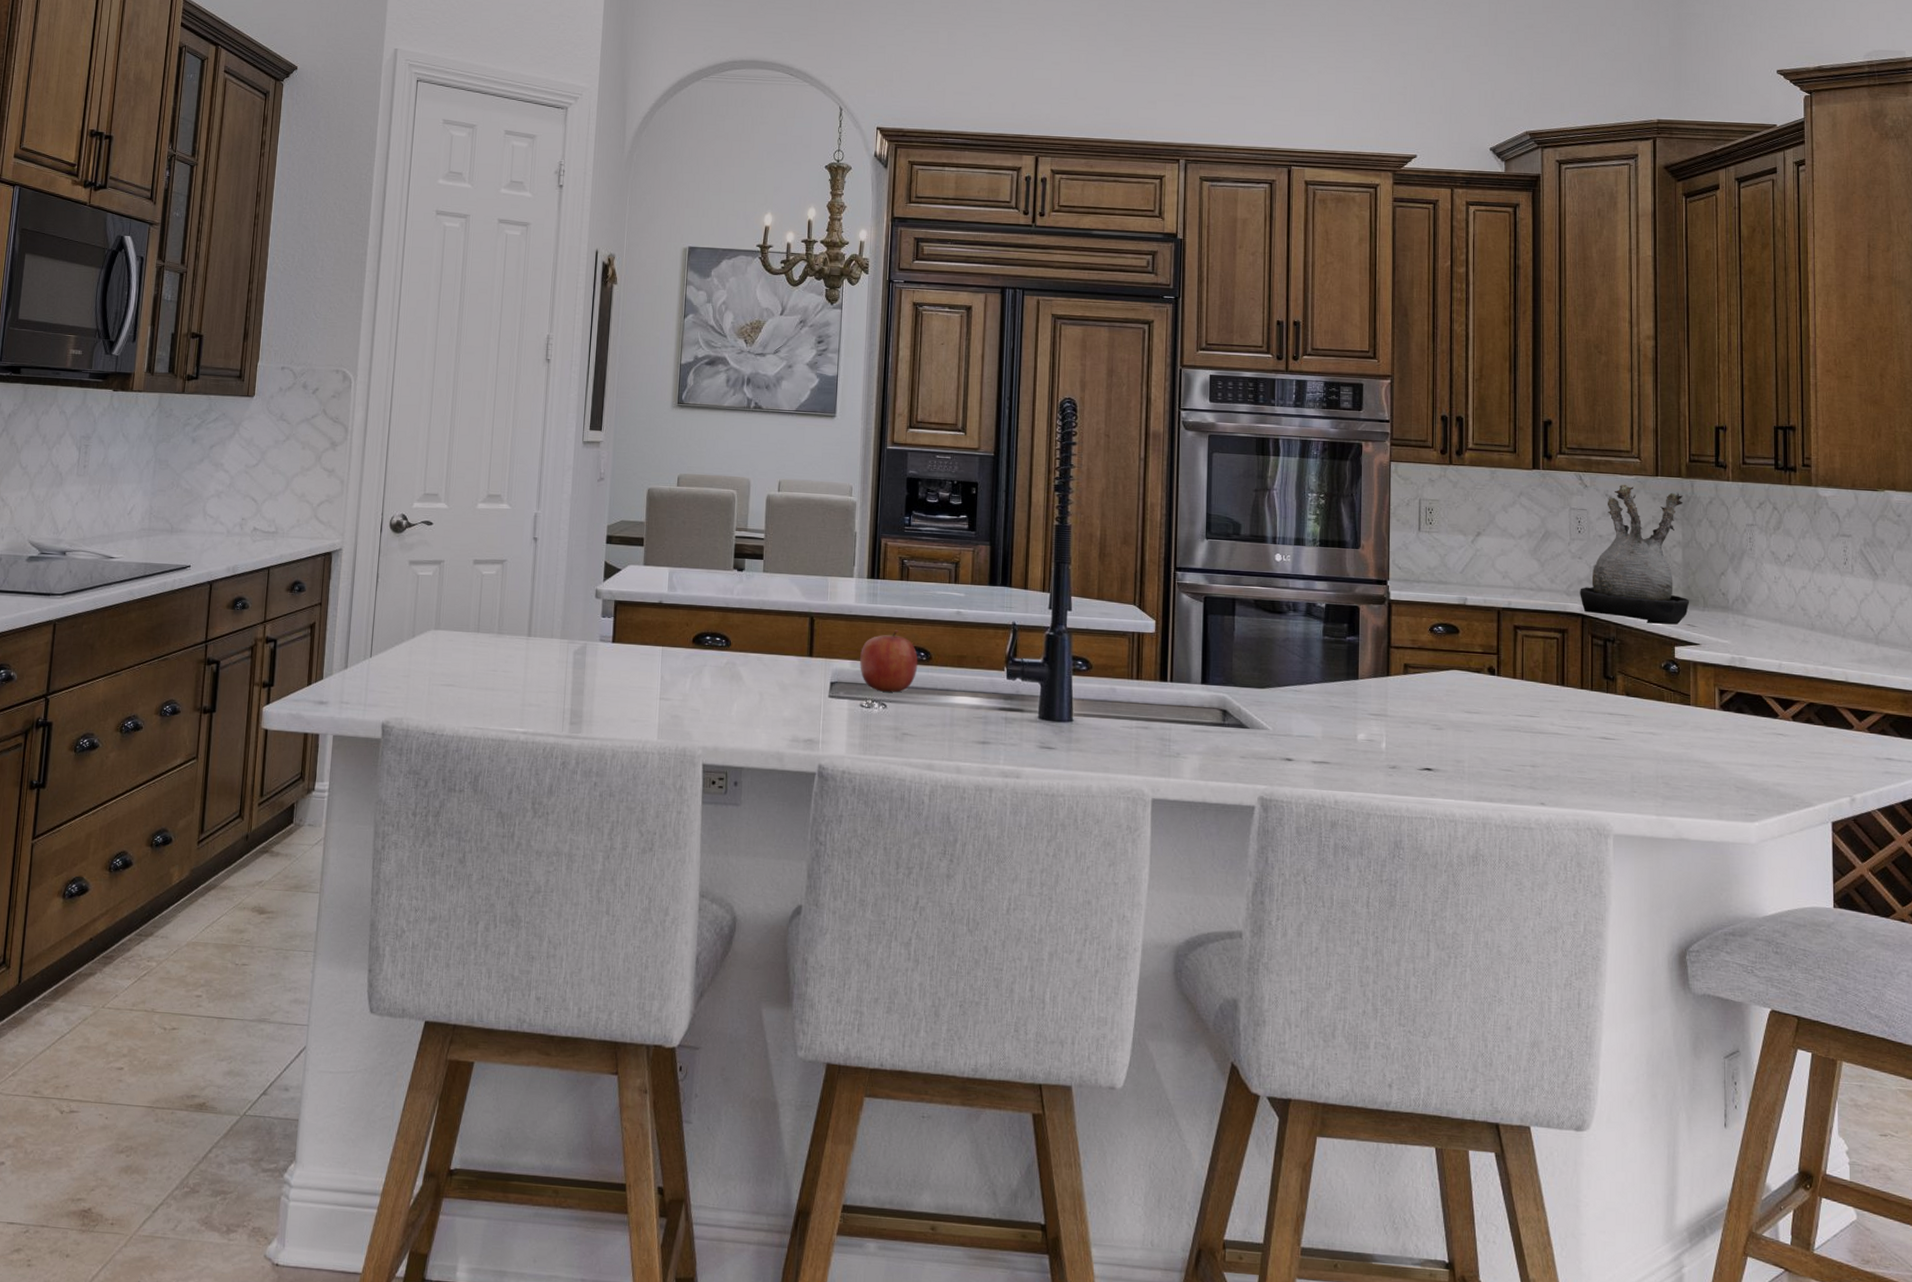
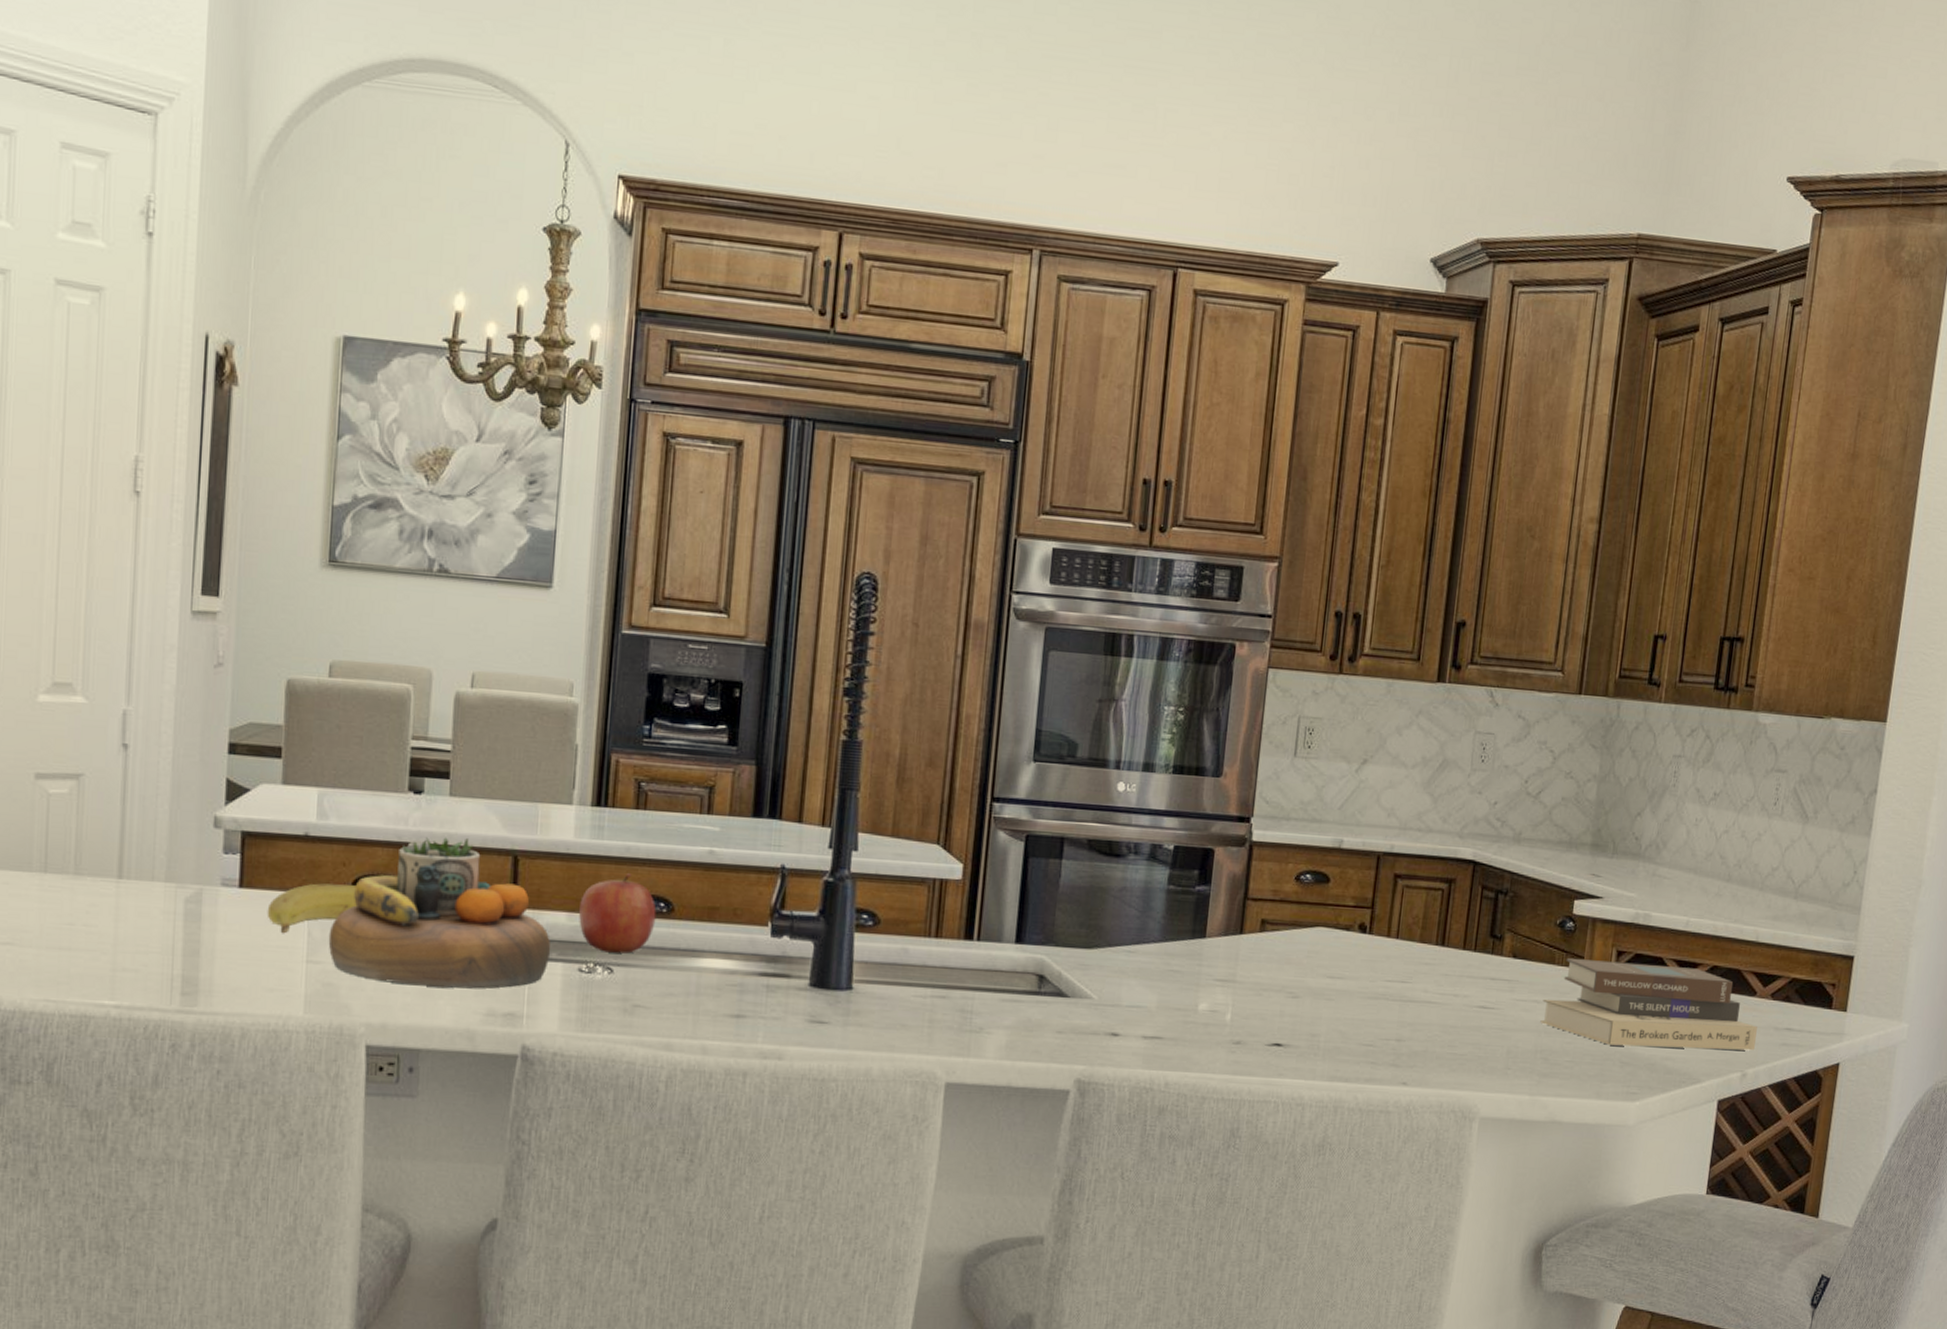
fruit: none [632,639,697,678] -> present [267,883,358,934]
decorative bowl: none [675,603,839,720] -> present [328,837,551,989]
plant: present [1580,484,1690,625] -> none [1474,703,1607,875]
books: none [1658,696,1859,778] -> present [1540,958,1757,1051]

